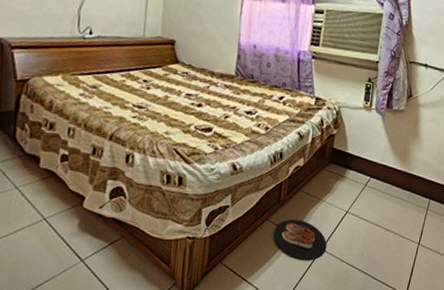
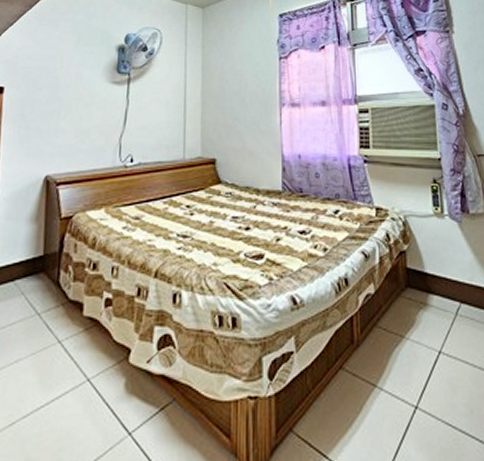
slippers: present [273,219,327,260] -> none [352,366,423,424]

